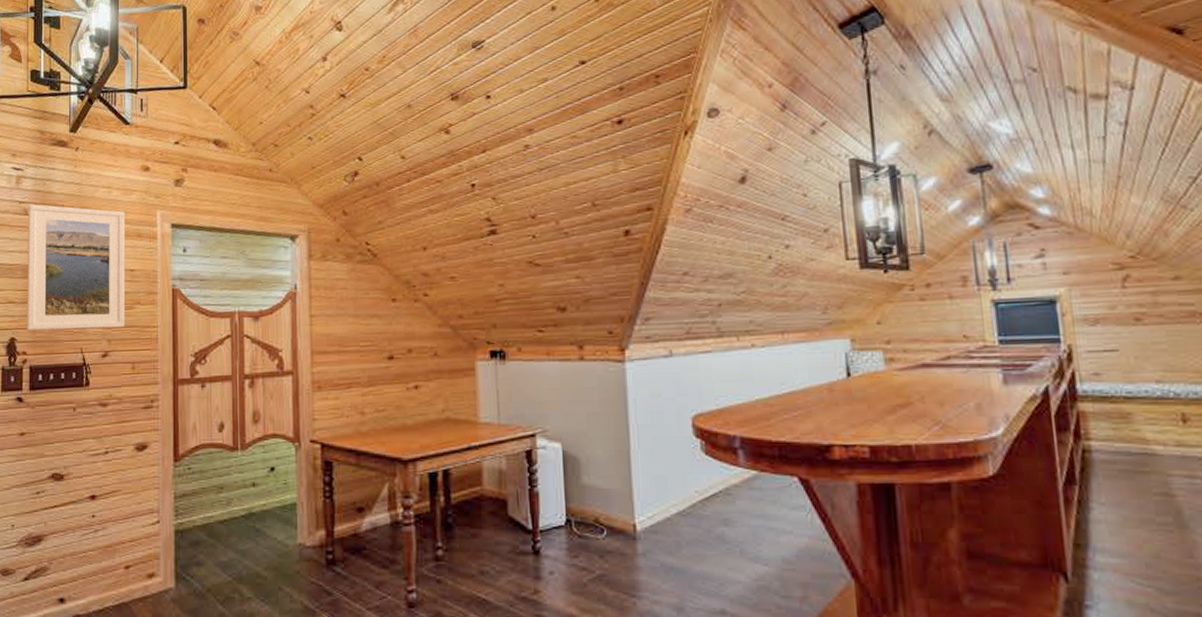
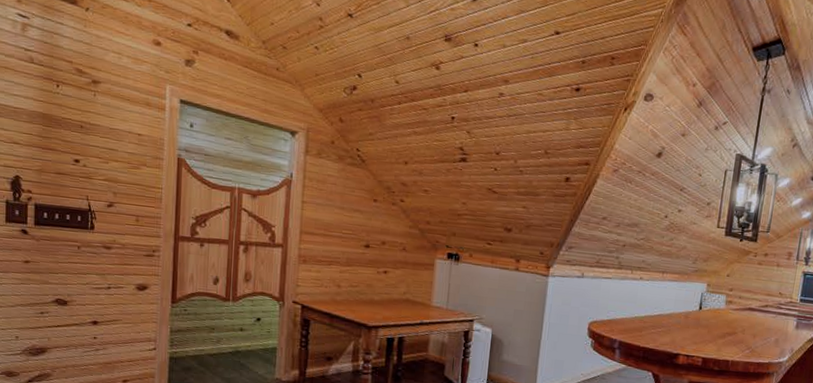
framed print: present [27,203,126,330] -> none [32,53,135,184]

